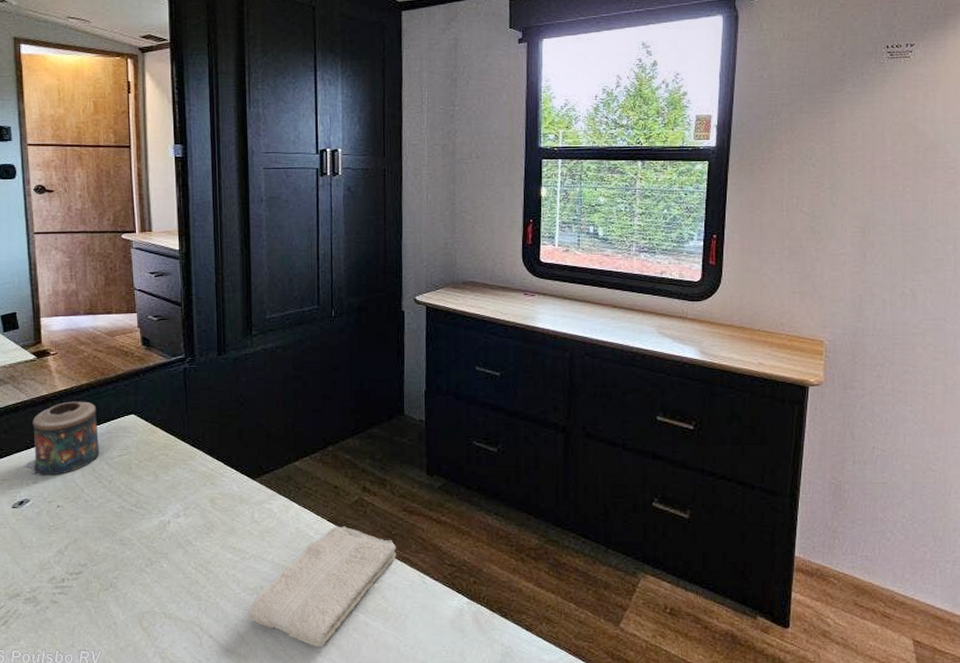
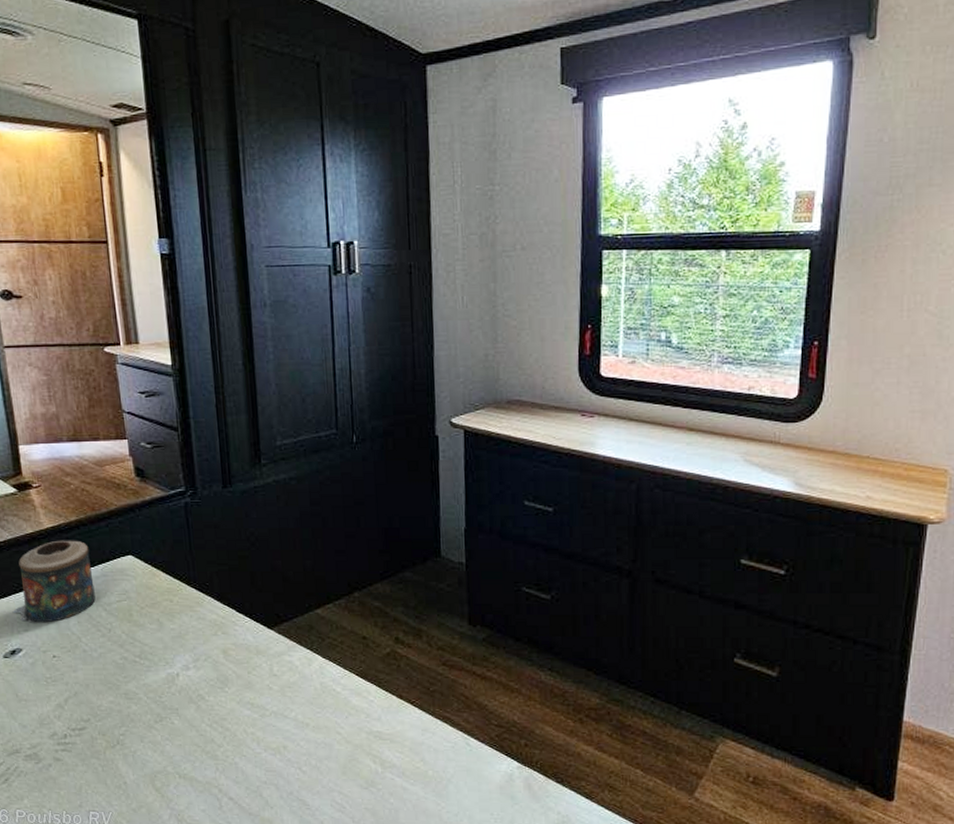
washcloth: present [247,526,397,647] -> none [270,681,437,813]

